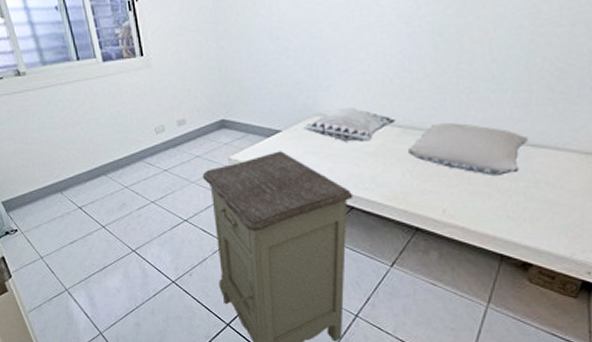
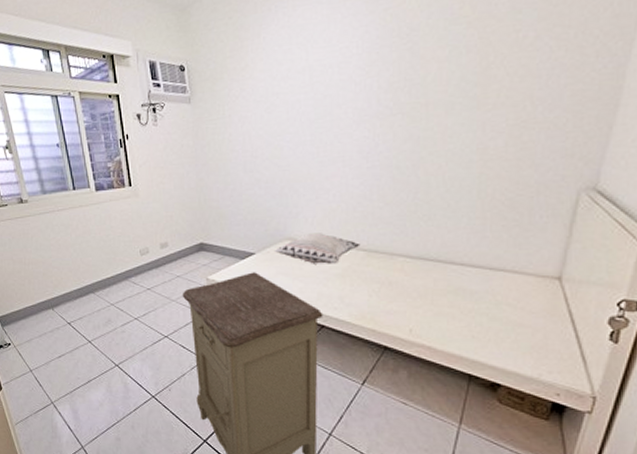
pillow: present [408,123,528,175] -> none [374,247,486,297]

